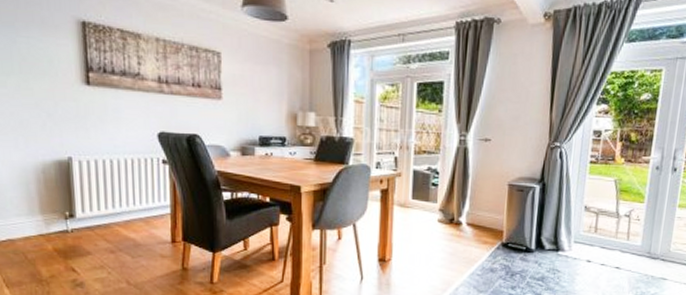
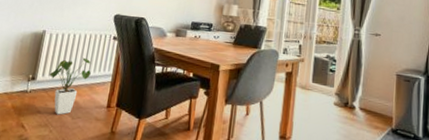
house plant: none [91,187,143,255] -> present [49,57,91,115]

